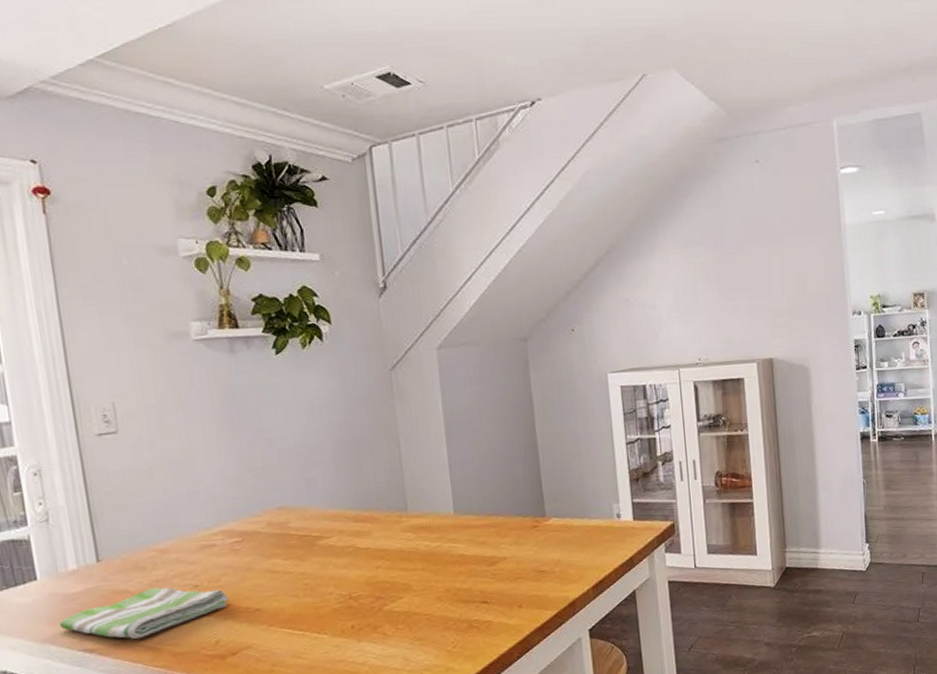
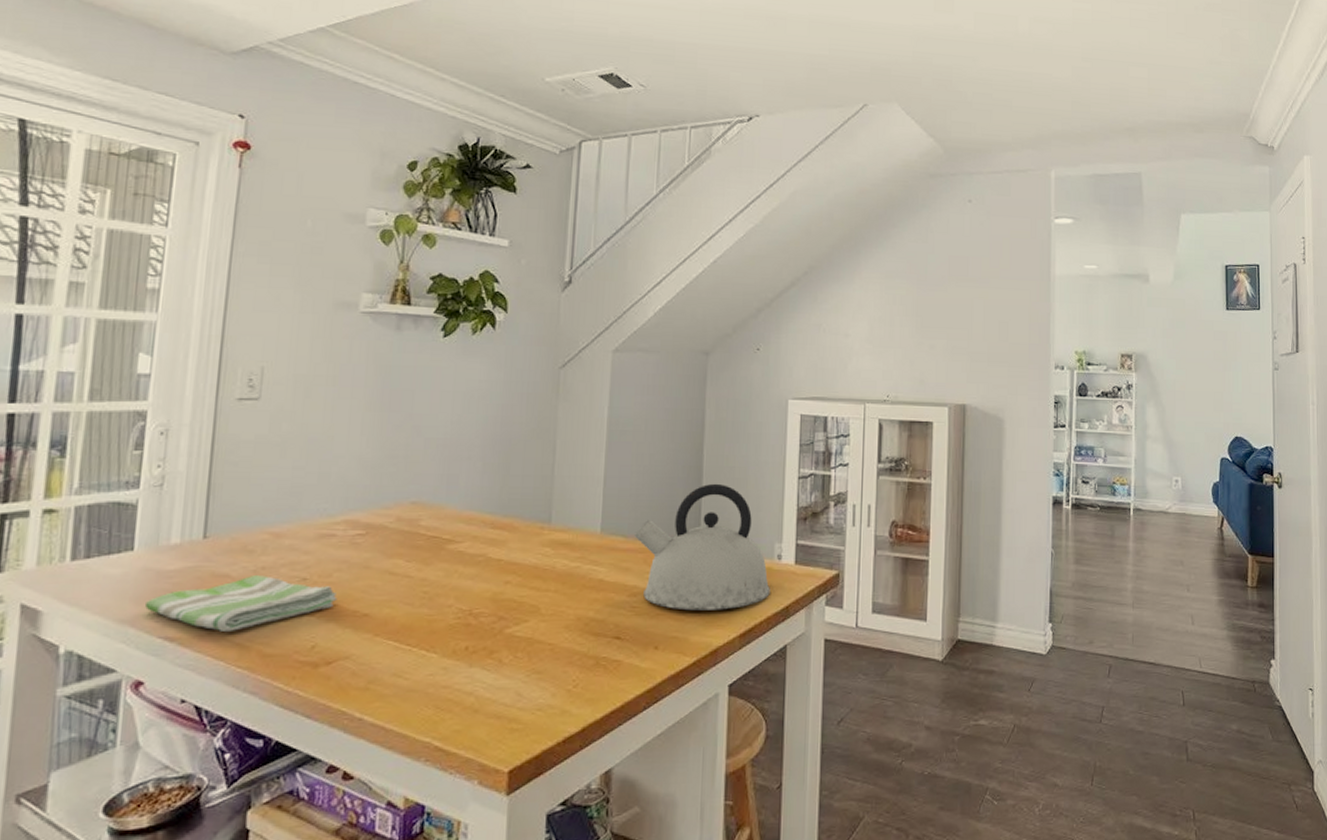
kettle: none [484,457,615,572] -> present [633,483,770,611]

